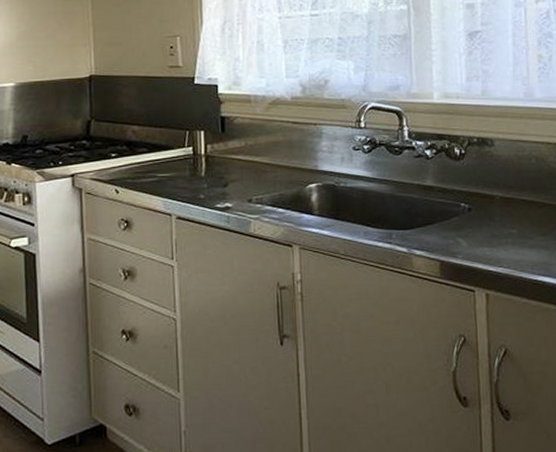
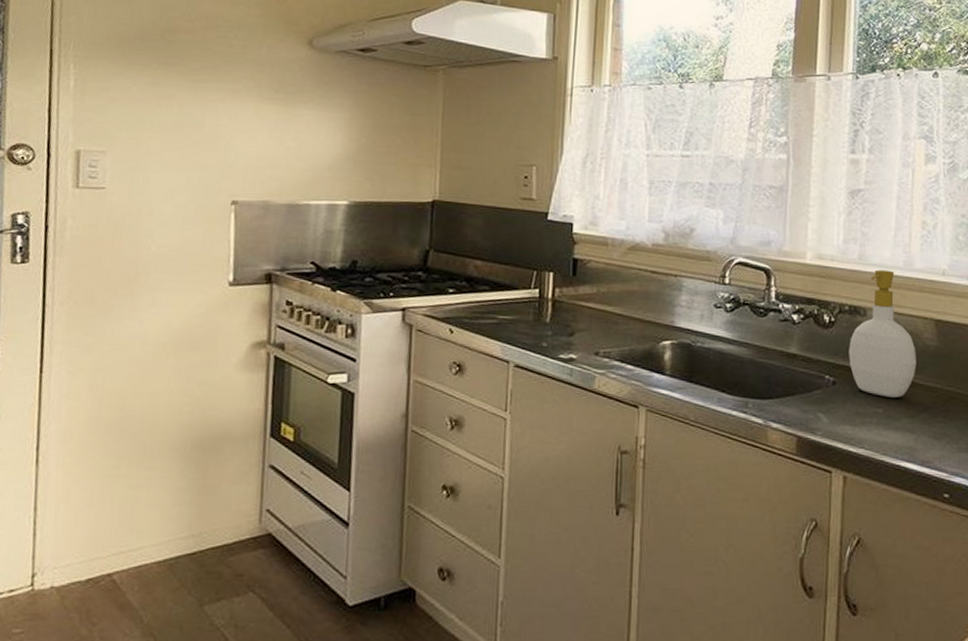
soap bottle: none [480,102,545,219] -> present [849,269,916,398]

